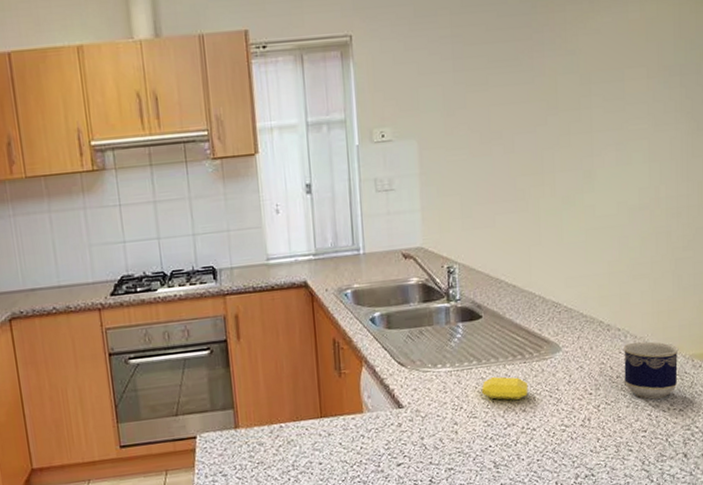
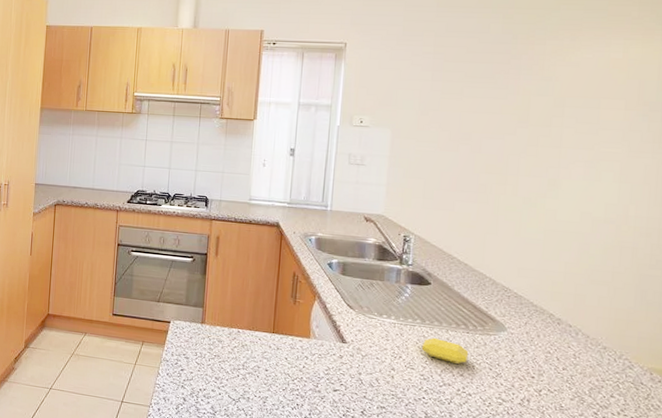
cup: present [622,341,679,400] -> none [571,341,636,402]

